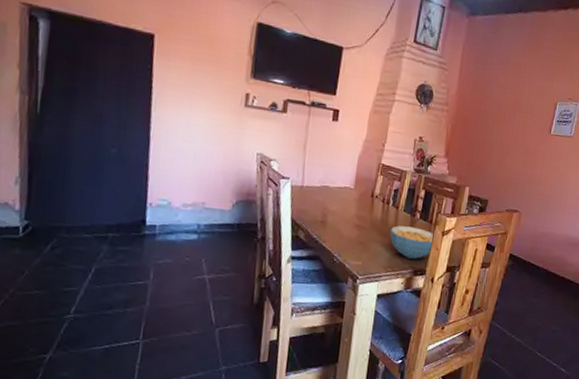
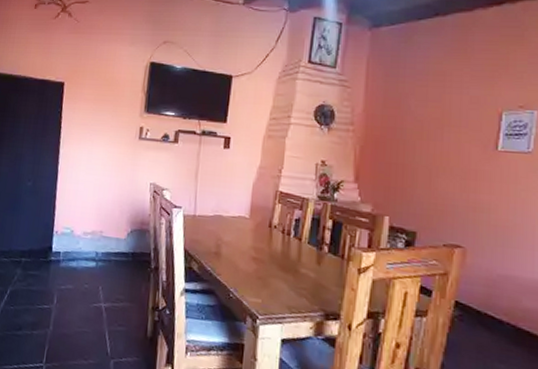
cereal bowl: present [390,225,434,259] -> none [293,260,348,300]

